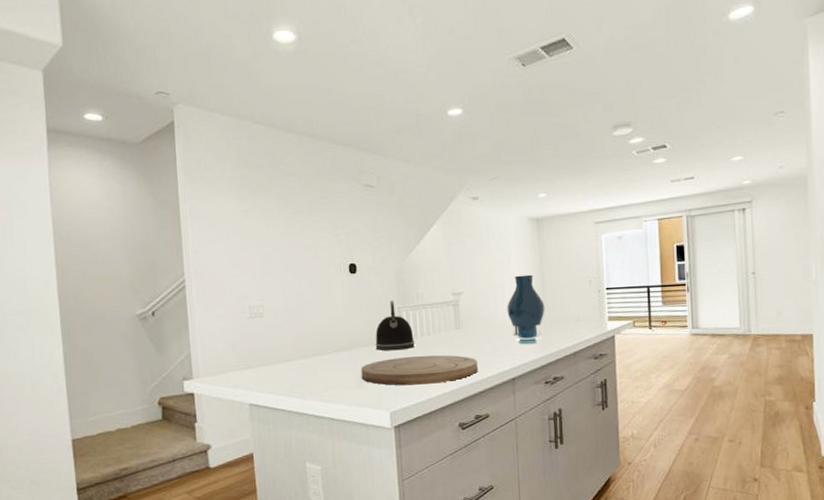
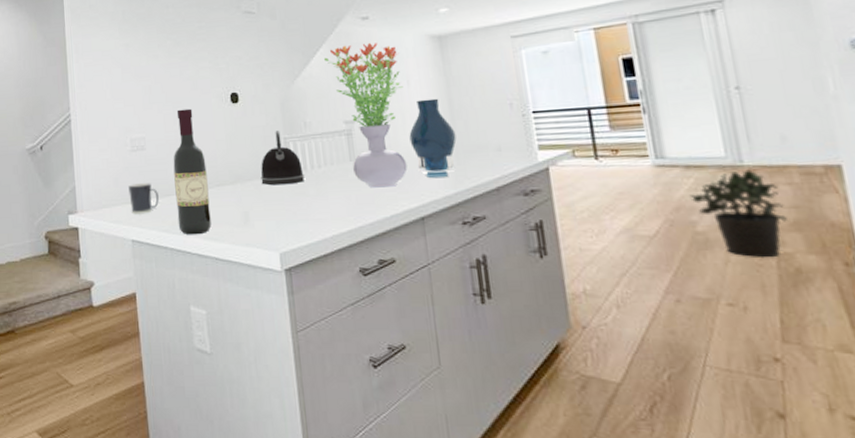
mug: none [246,349,277,380] -> present [128,183,159,215]
wine bottle: none [291,277,328,398] -> present [173,108,211,235]
cutting board: present [361,355,479,386] -> none [246,190,380,224]
flower arrangement: none [437,221,504,353] -> present [324,42,408,188]
potted plant: none [712,337,774,405] -> present [689,169,787,258]

